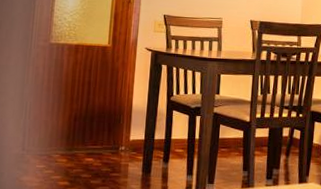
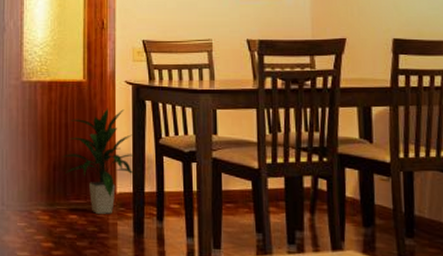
indoor plant: none [83,69,149,157] -> present [62,108,135,214]

